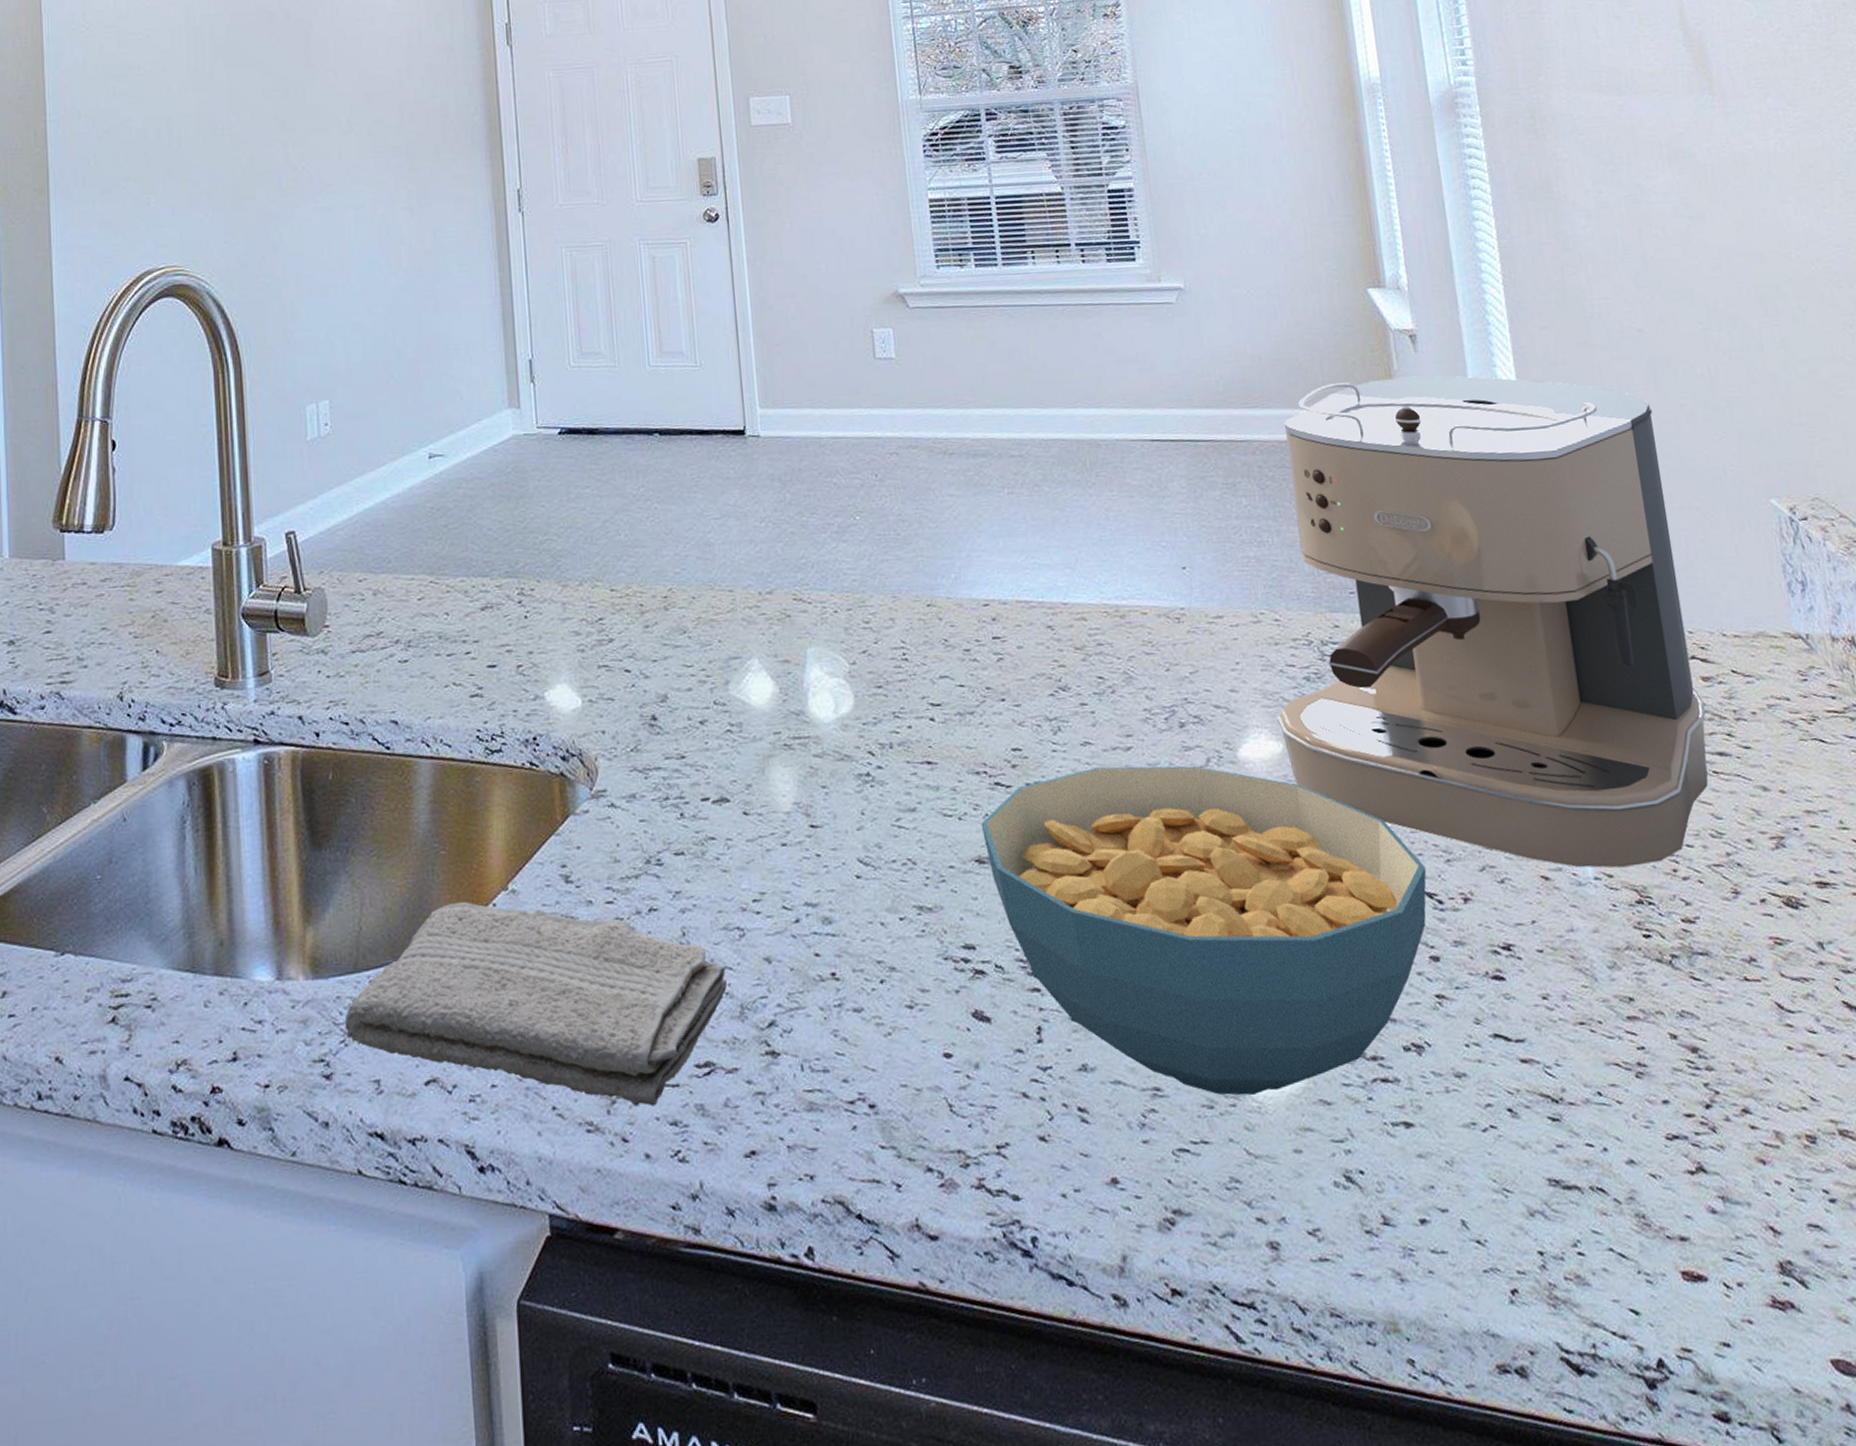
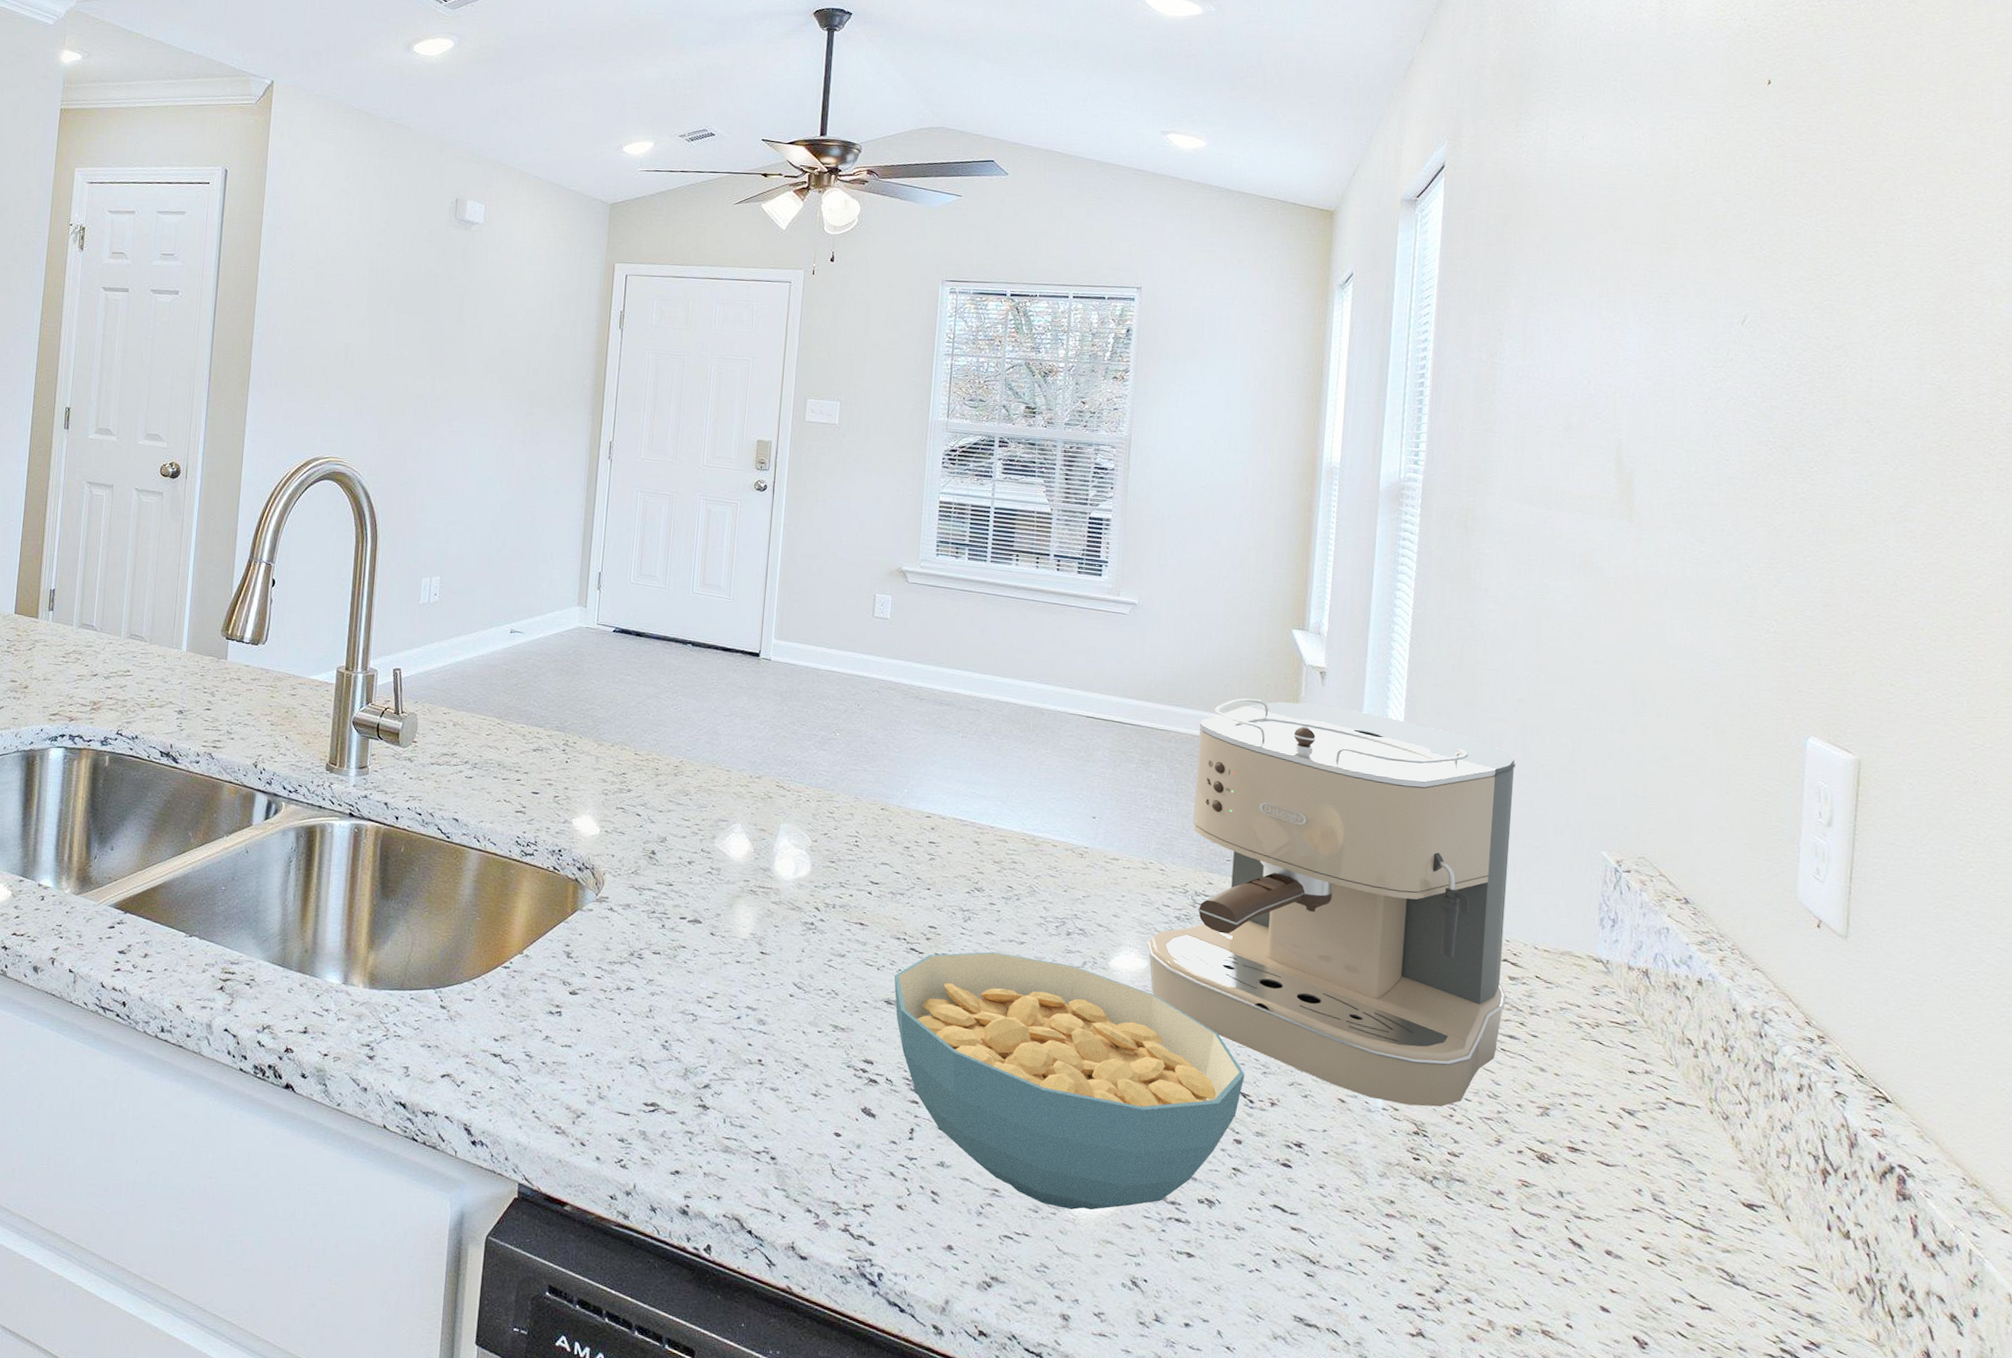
washcloth: present [344,902,728,1107] -> none [388,955,678,1125]

